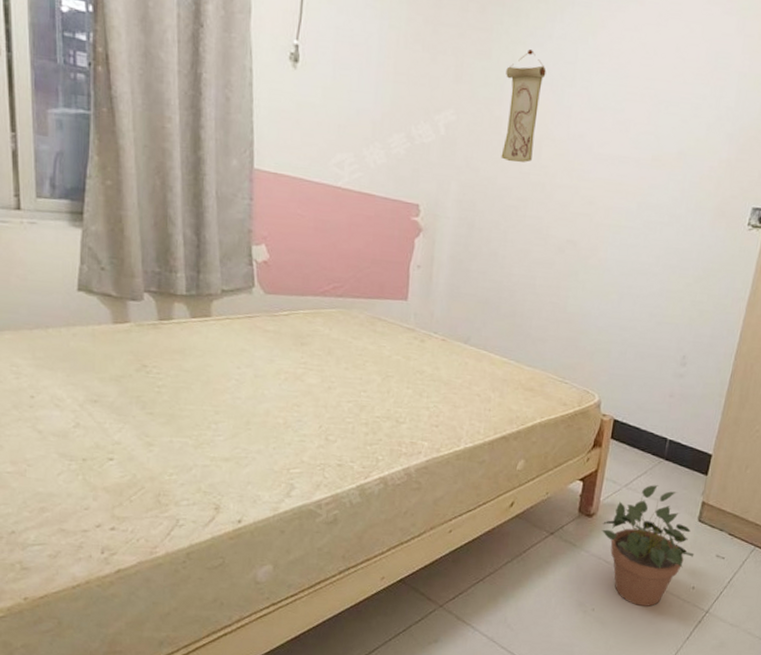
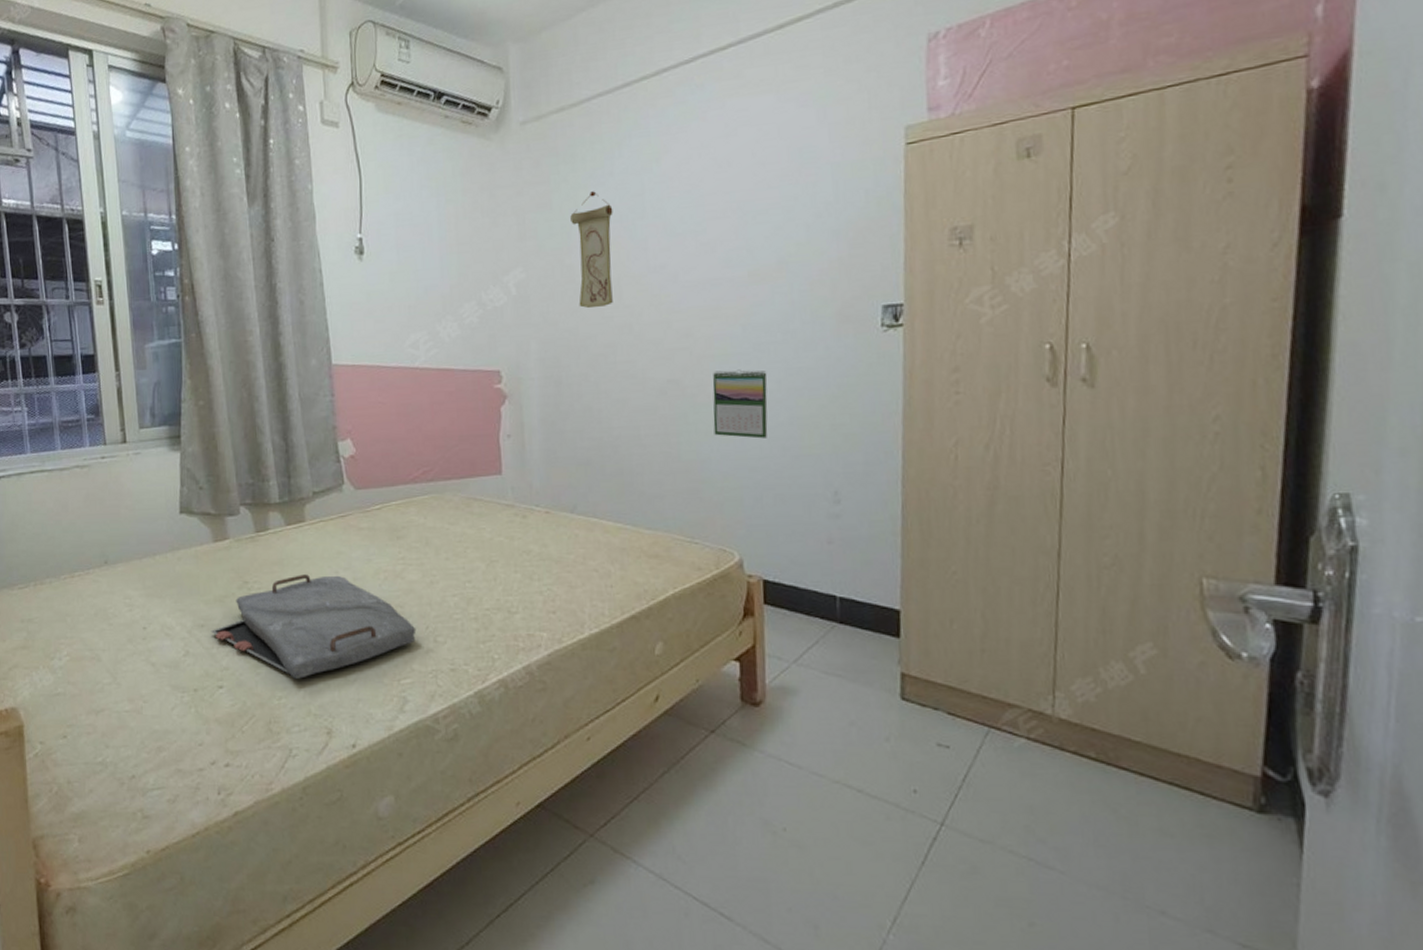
serving tray: none [104,365,310,459] -> present [210,574,416,679]
calendar: none [597,239,651,304] -> present [712,369,768,439]
potted plant: present [602,485,695,607] -> none [775,657,906,821]

